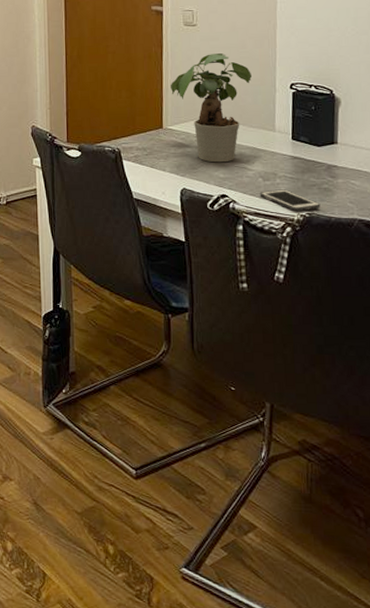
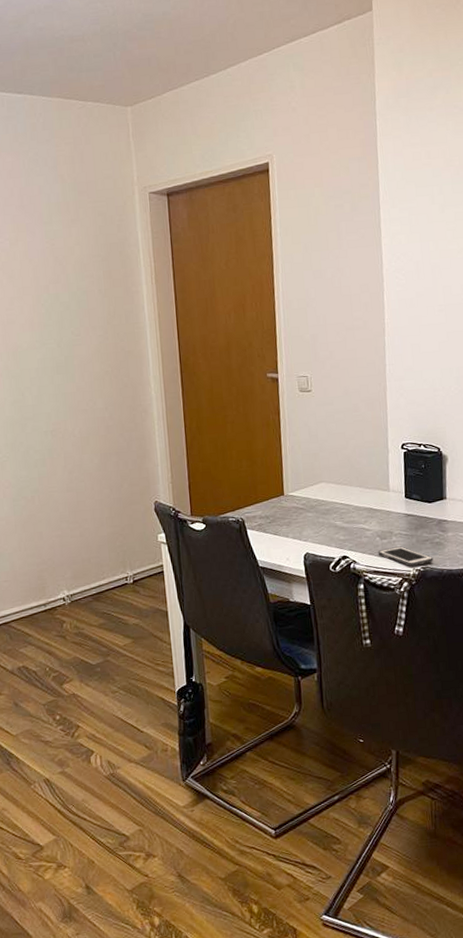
potted plant: present [170,53,253,163] -> none [289,418,366,526]

